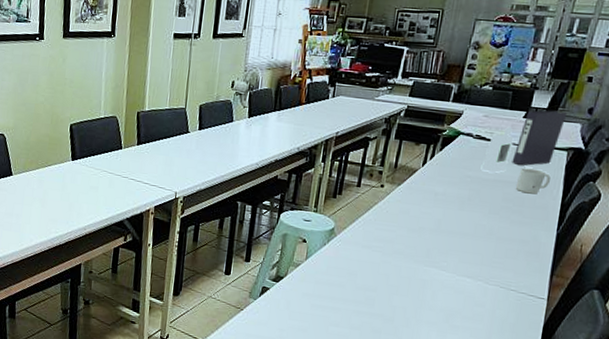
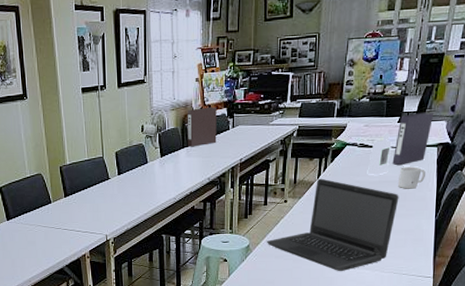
binder: none [279,71,318,112] -> present [187,106,217,147]
laptop: none [354,166,516,276] -> present [267,178,399,272]

